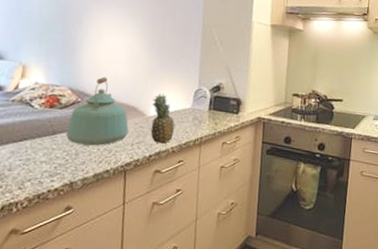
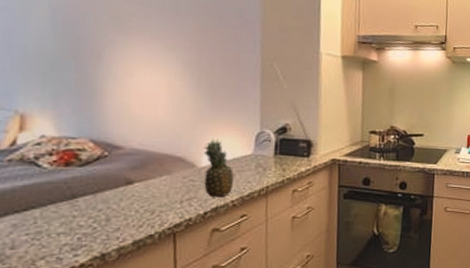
kettle: present [66,76,129,146] -> none [90,123,176,208]

